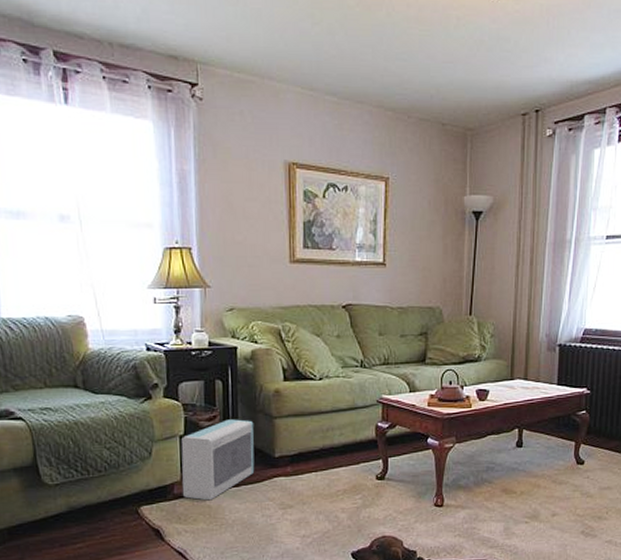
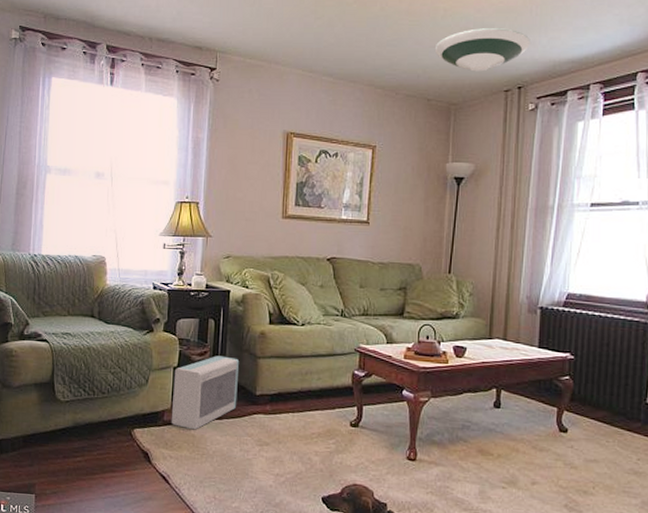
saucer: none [448,41,547,92] -> present [434,28,530,72]

